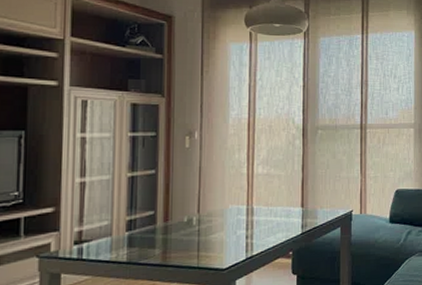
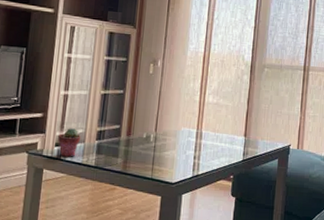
potted succulent: none [77,221,107,256] -> present [58,128,82,157]

